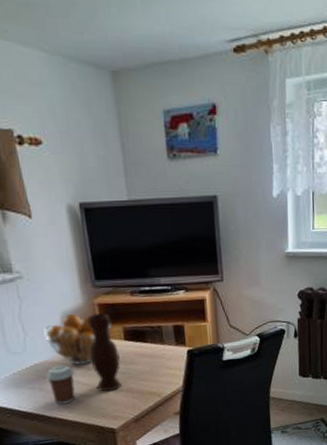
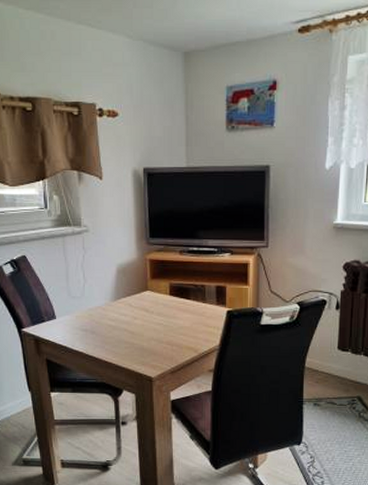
fruit basket: present [44,313,112,366] -> none [101,266,160,315]
coffee cup: present [46,365,76,405] -> none [98,312,123,348]
vase: present [87,313,122,392] -> none [138,269,163,342]

